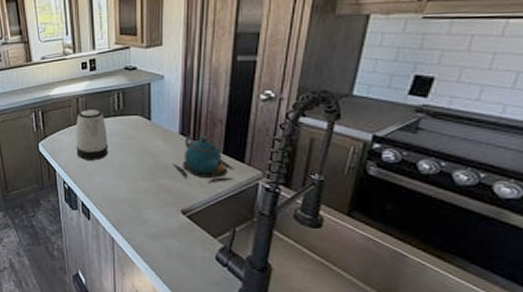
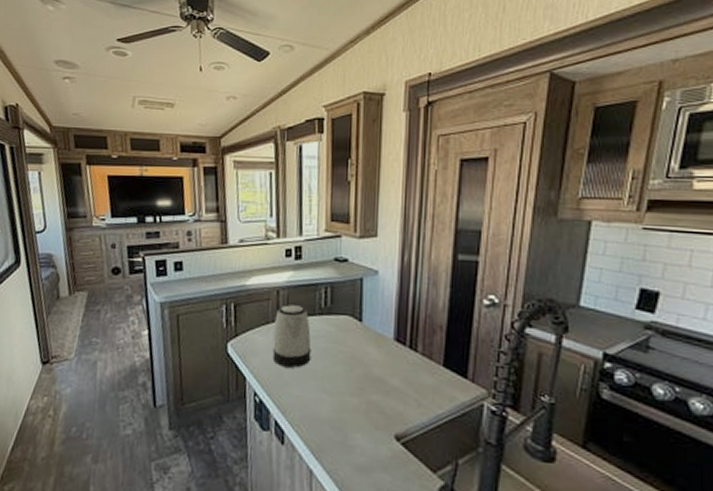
teapot: present [172,135,235,183] -> none [385,341,457,402]

